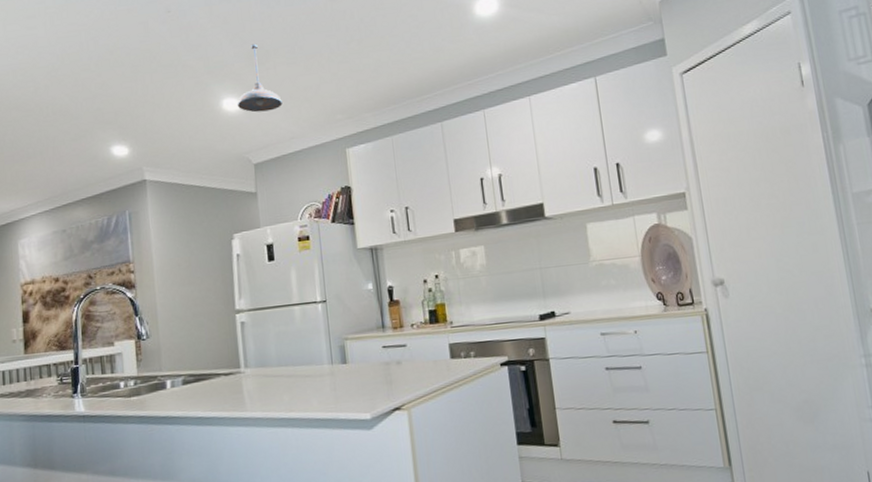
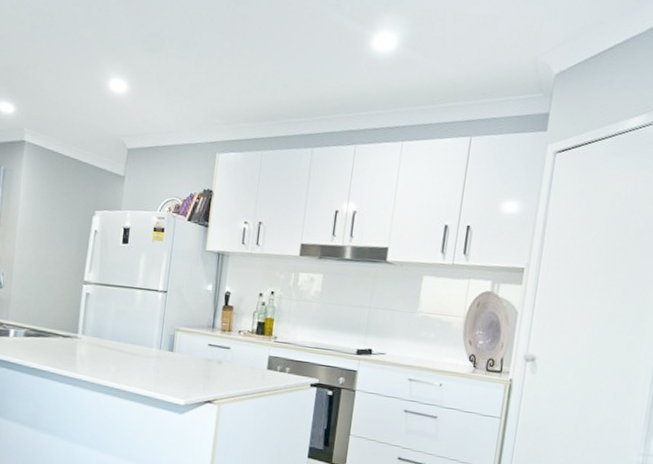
pendant light: present [237,43,283,113] -> none [123,29,167,100]

